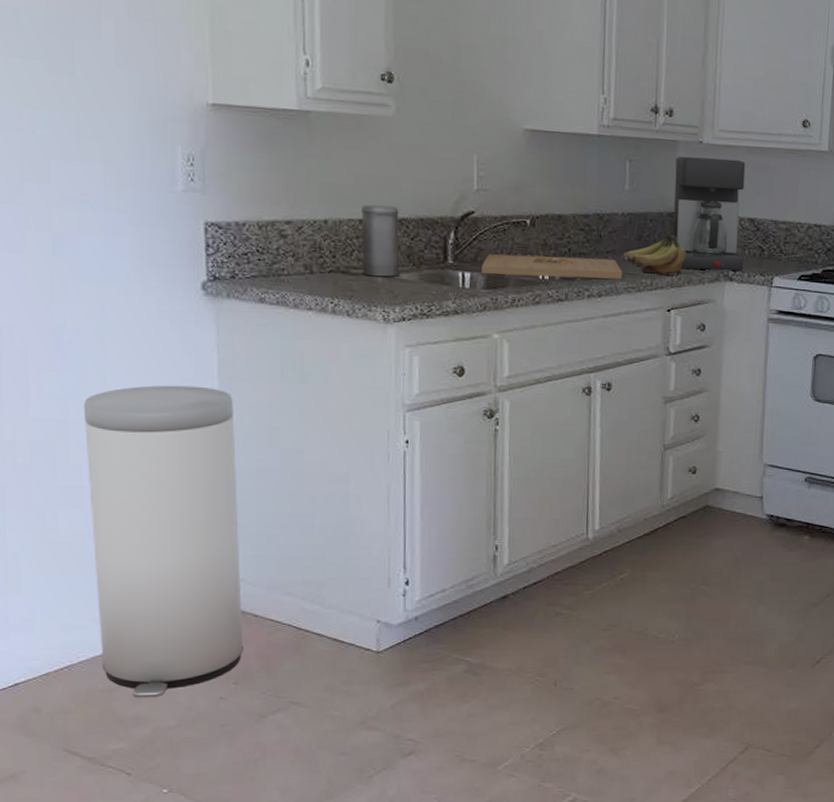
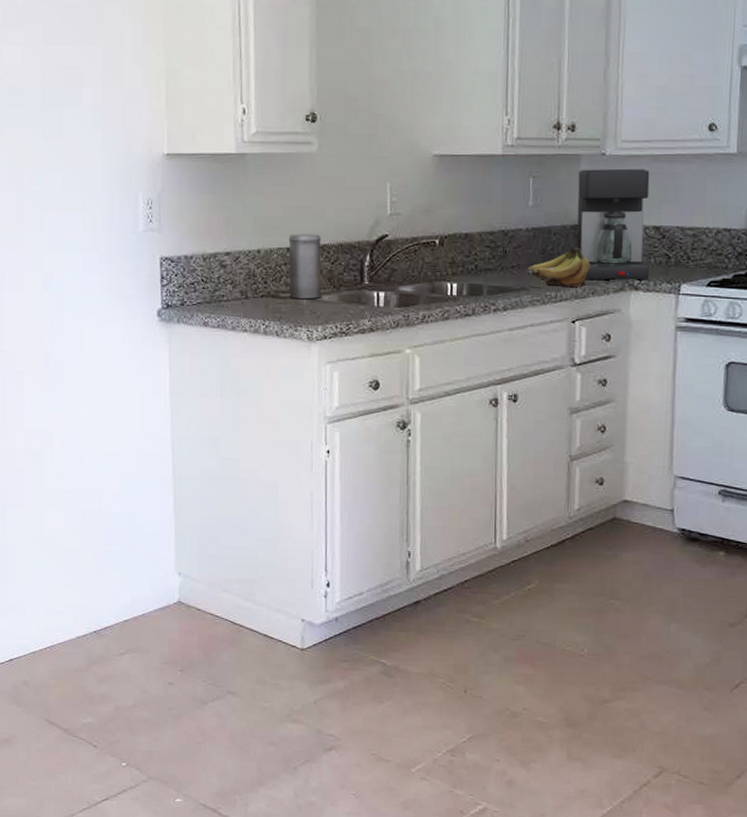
pedal bin: present [83,385,243,698] -> none [64,401,188,680]
platter: present [481,254,623,280] -> none [394,273,527,294]

